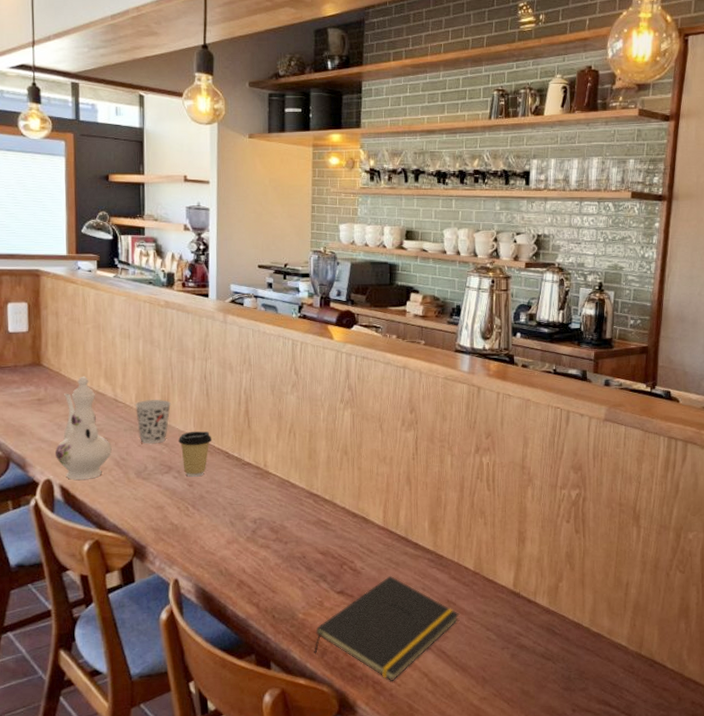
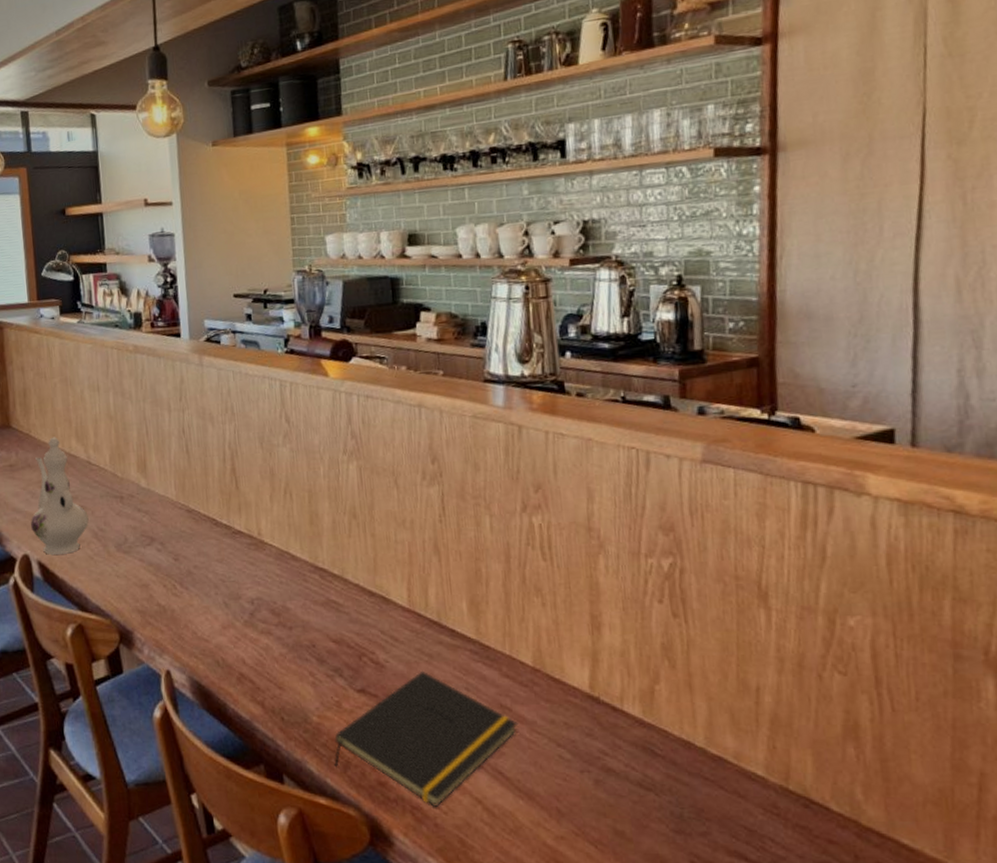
cup: present [134,399,172,443] -> none [109,459,149,511]
coffee cup: present [179,431,212,477] -> none [159,494,197,549]

